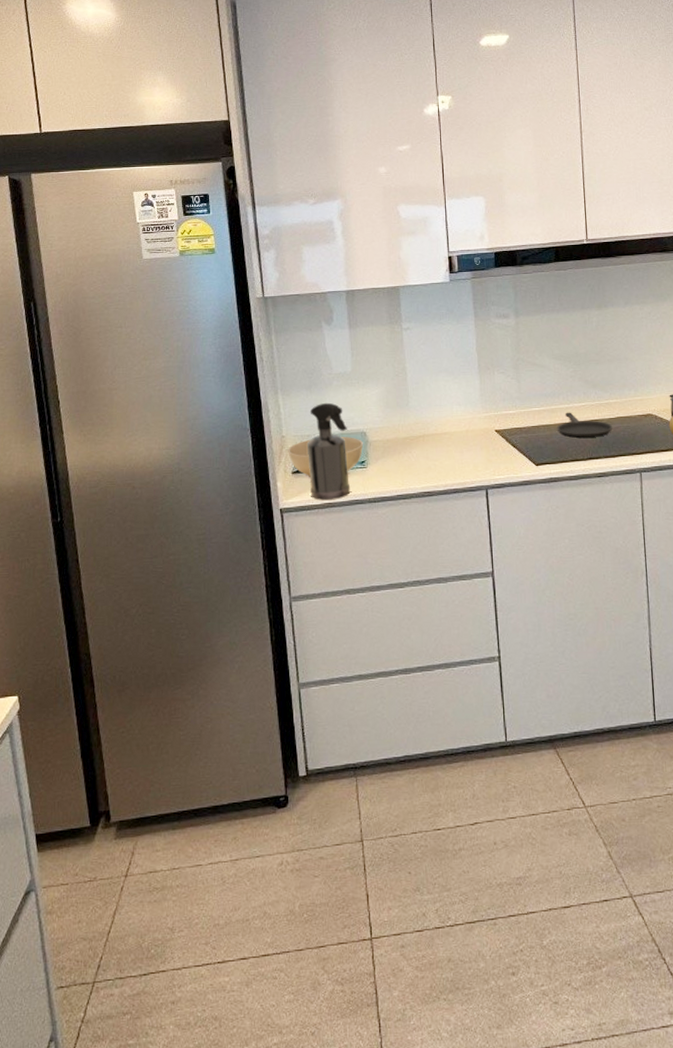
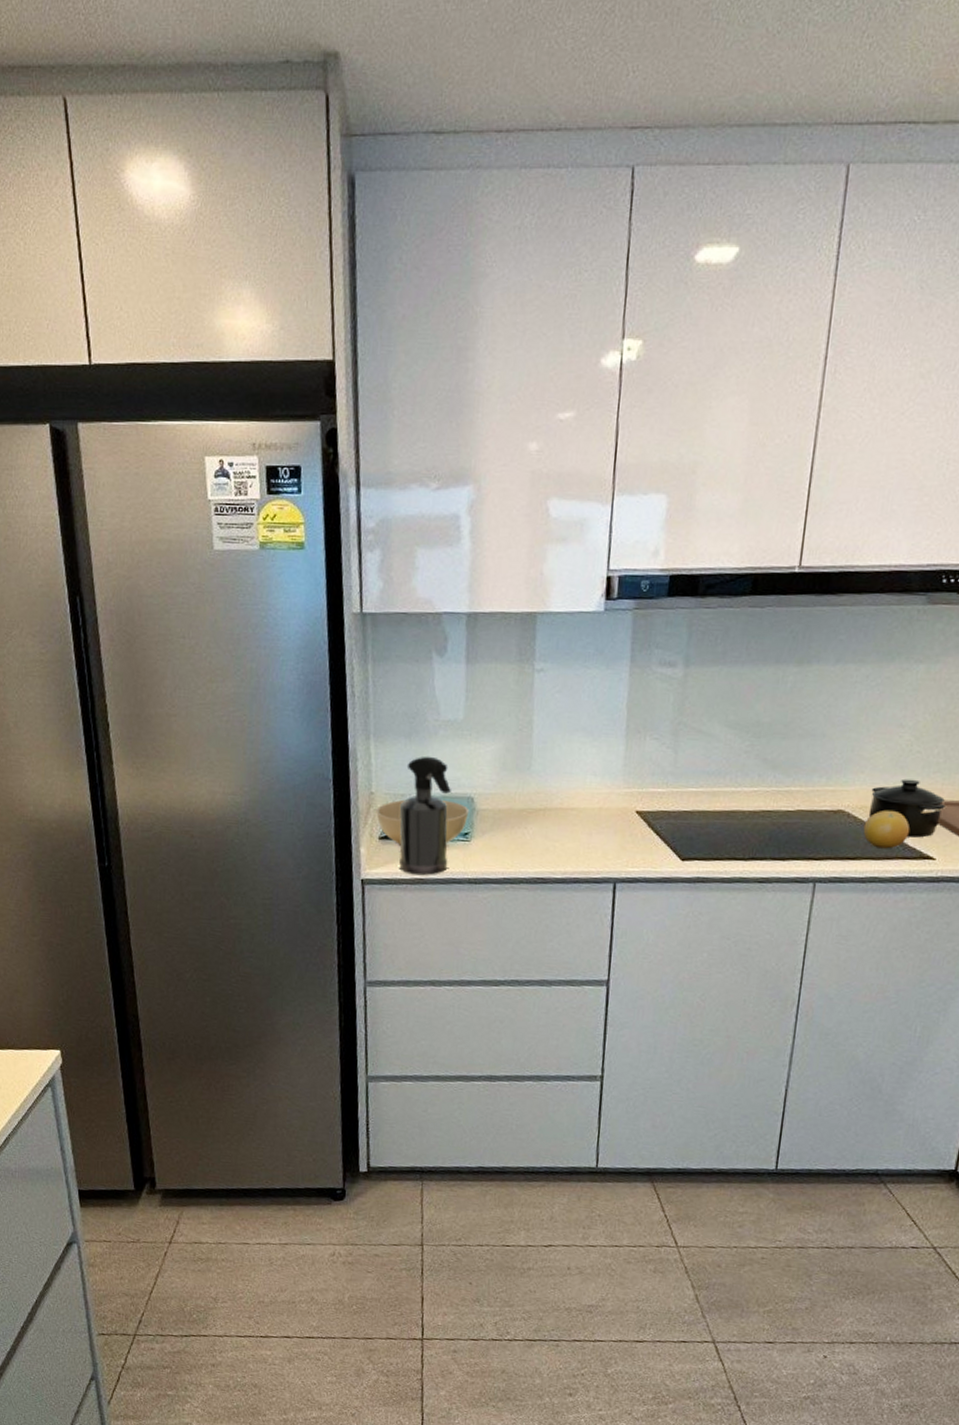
frying pan: present [557,412,613,438] -> none [716,797,789,833]

